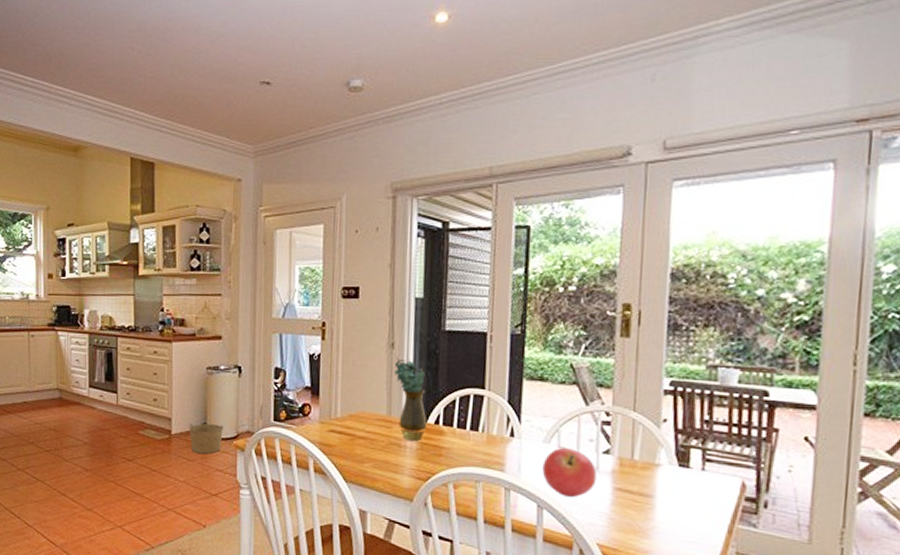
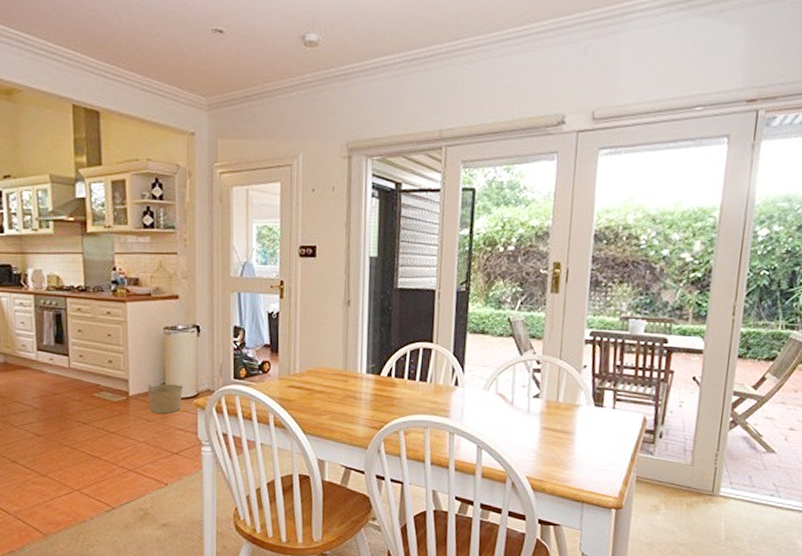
vase: present [394,357,427,440] -> none [350,314,381,392]
fruit: present [542,447,597,497] -> none [482,393,528,437]

